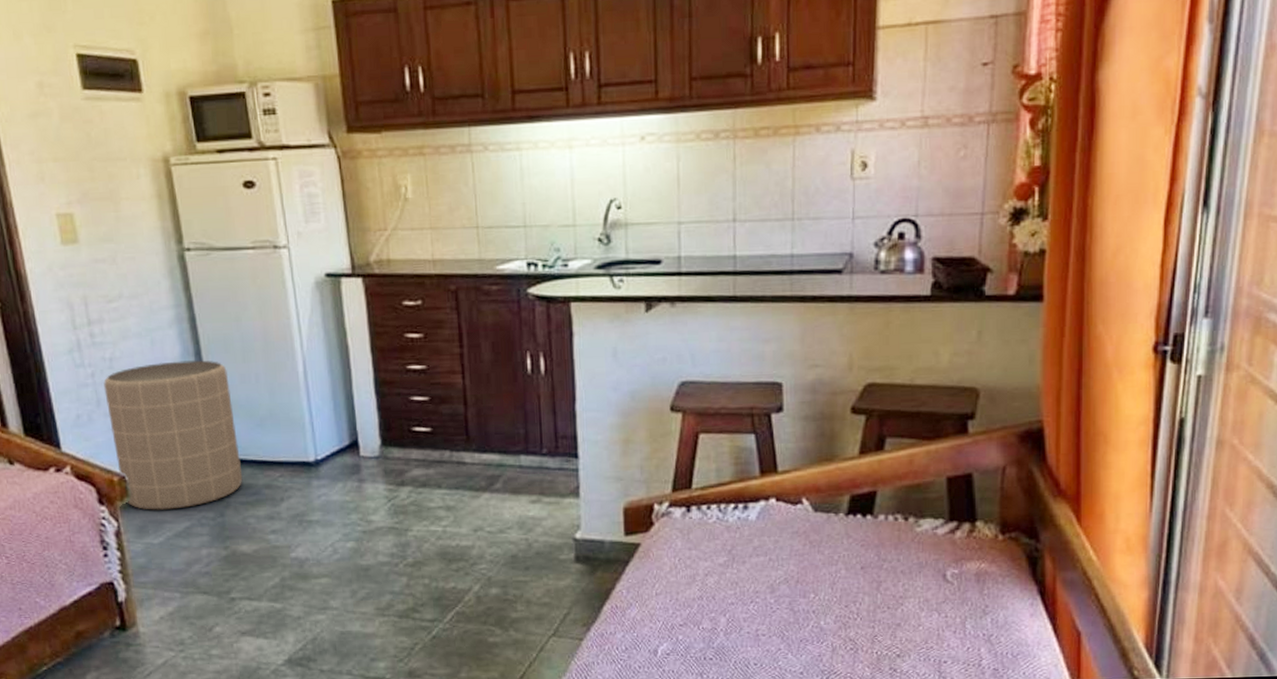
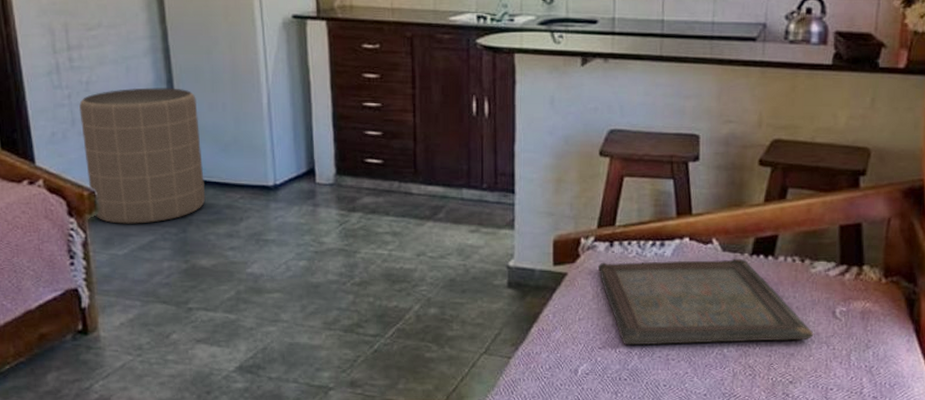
serving tray: none [675,519,923,621] -> present [598,258,814,346]

